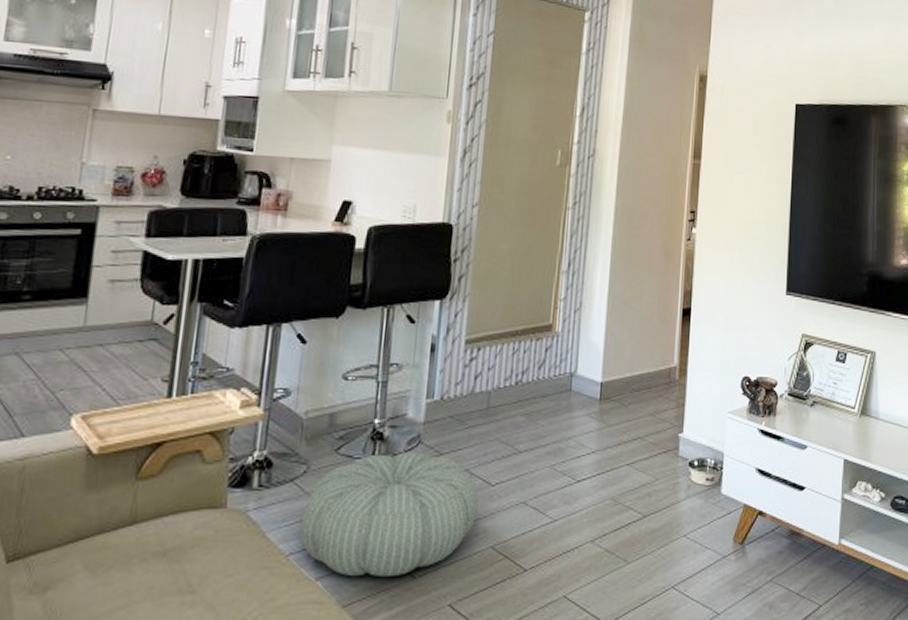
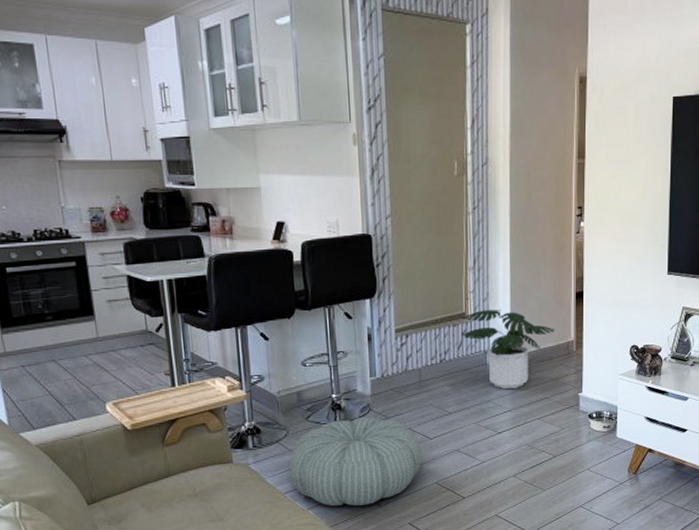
potted plant: none [545,323,656,423] -> present [462,310,555,389]

